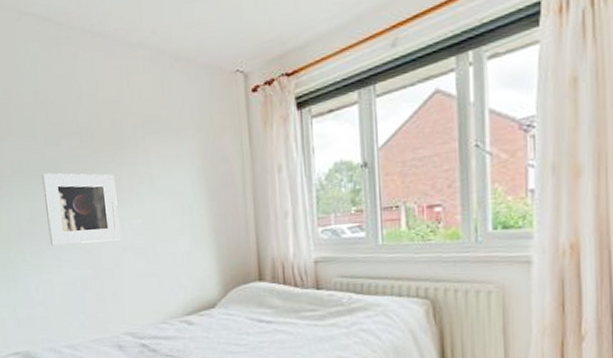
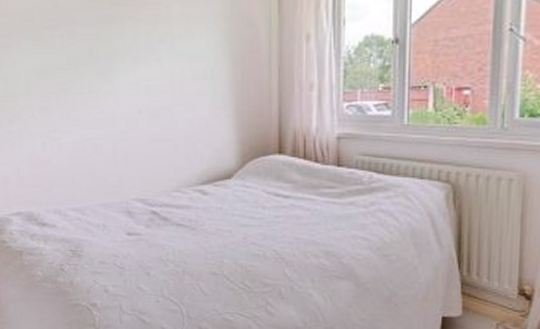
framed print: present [41,173,121,245] -> none [54,24,136,102]

